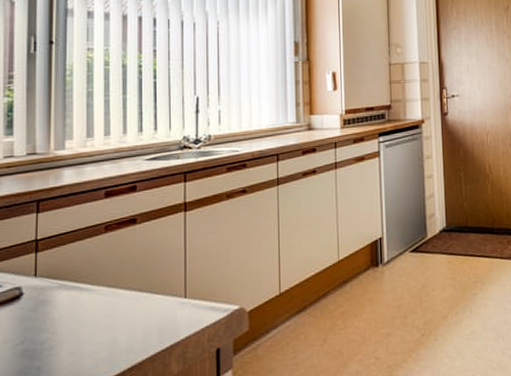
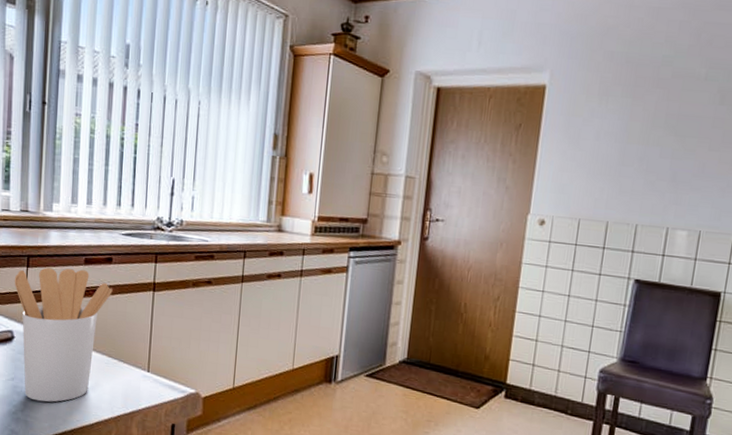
utensil holder: none [21,203,139,362] -> present [14,267,113,402]

